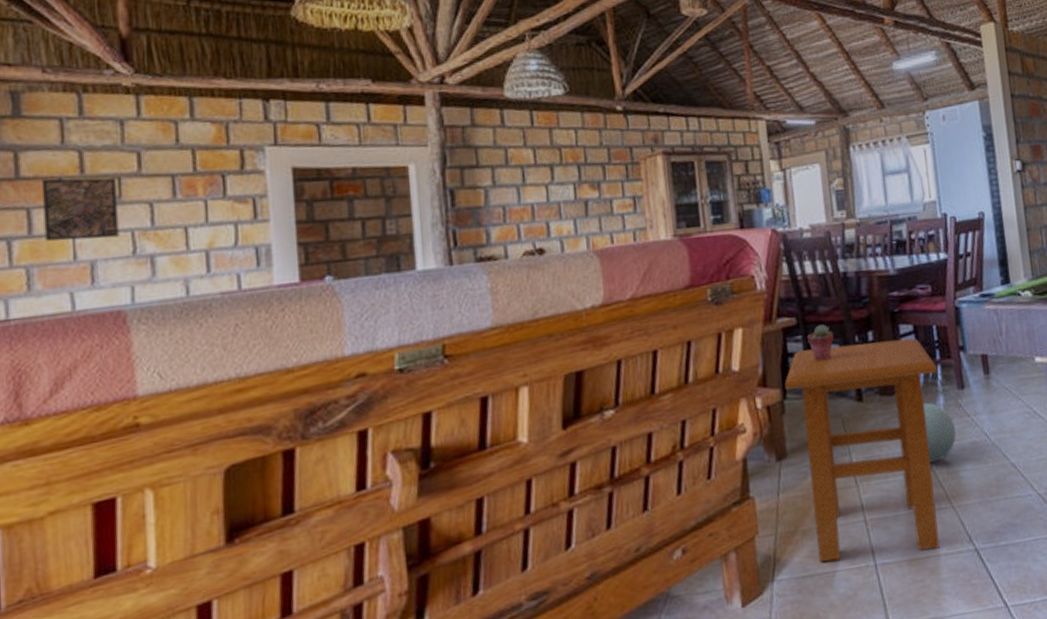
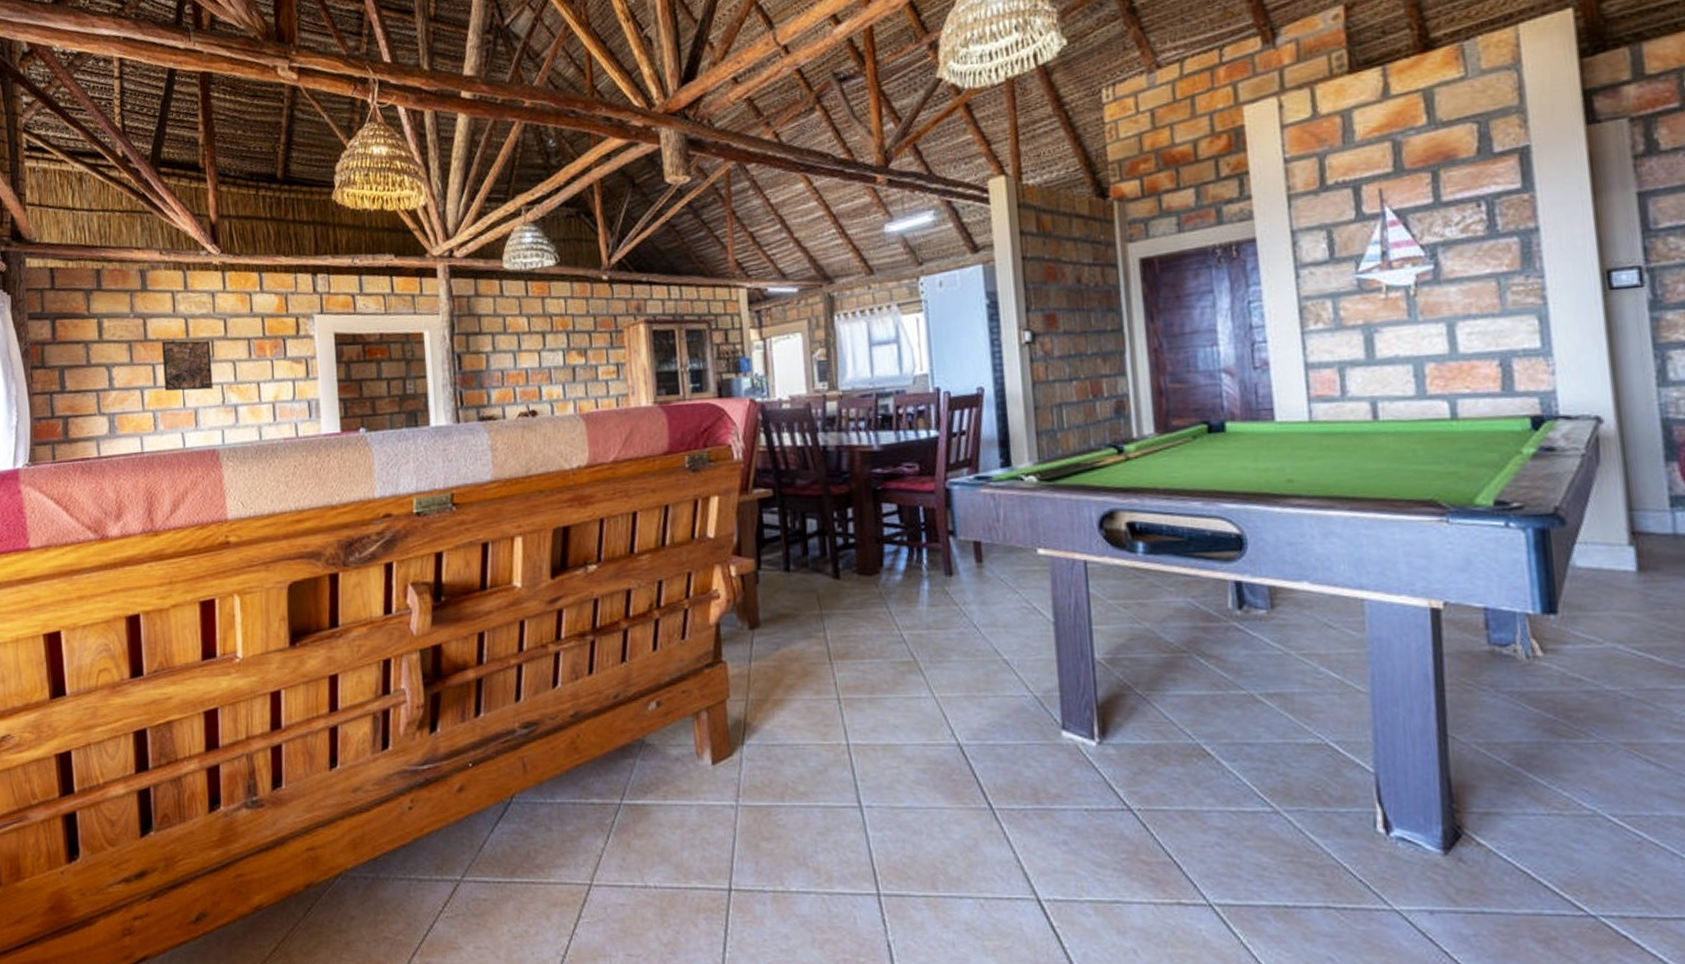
side table: present [784,338,940,562] -> none [759,518,923,738]
potted succulent: present [807,324,834,361] -> none [783,498,812,534]
ball: present [923,402,956,463] -> none [905,586,941,649]

